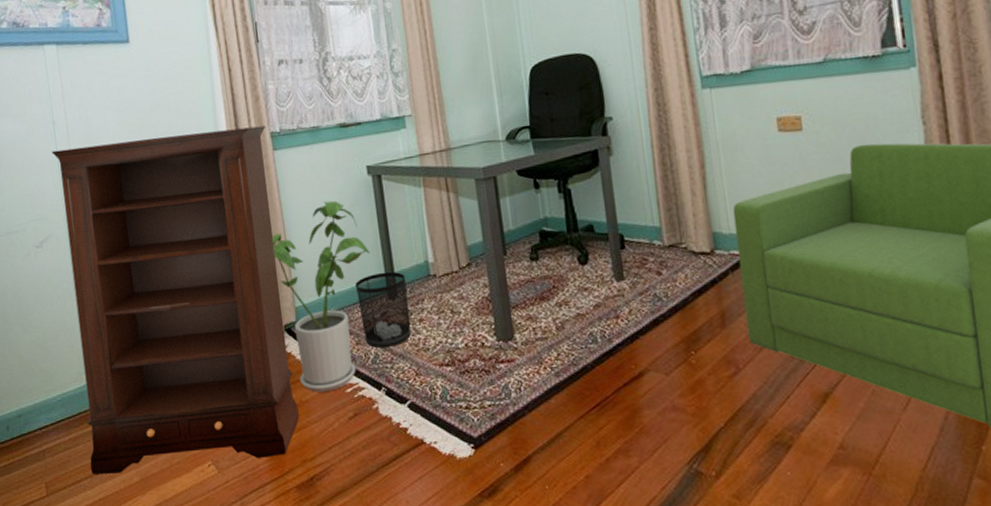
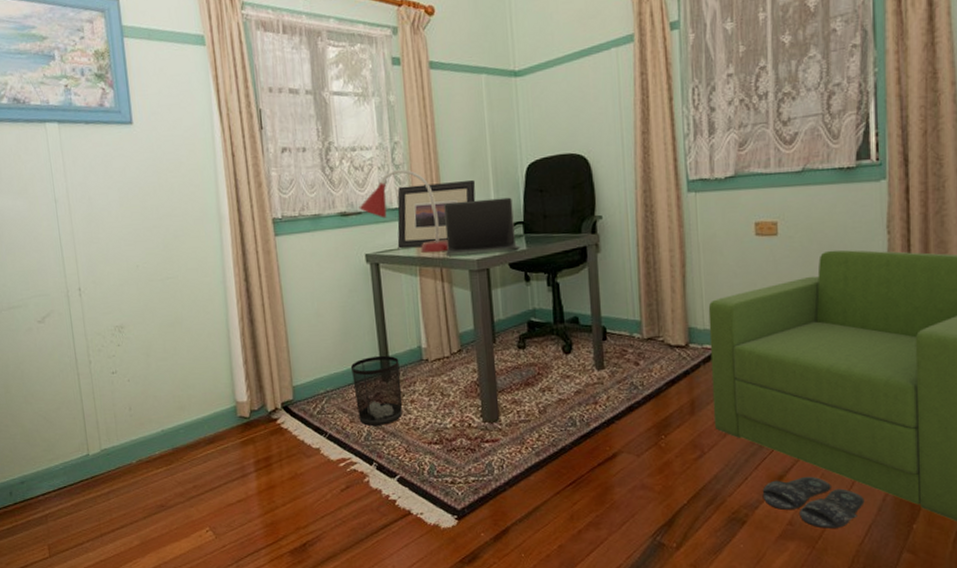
bookshelf: present [51,125,299,474] -> none [53,211,294,538]
house plant: present [272,200,370,392] -> none [272,286,366,466]
desk lamp: none [358,77,453,163] -> present [359,169,449,254]
picture frame: none [397,85,479,159] -> present [397,180,476,249]
laptop computer: none [446,101,529,165] -> present [444,197,521,256]
slippers: none [807,393,924,452] -> present [762,476,865,528]

